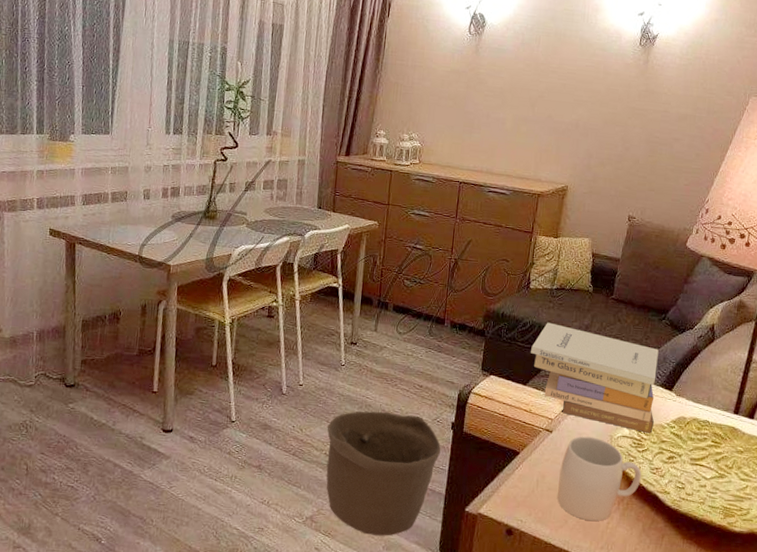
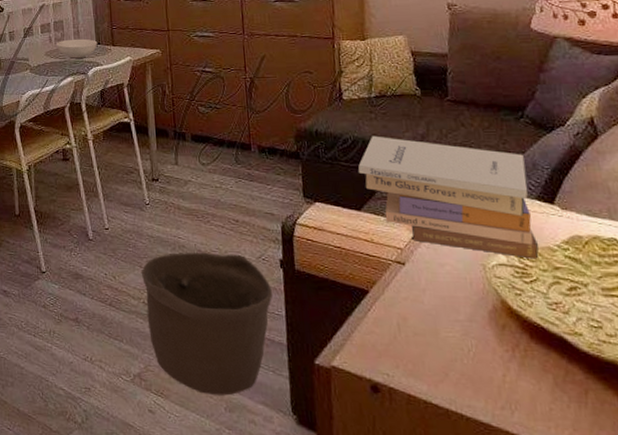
bowl: none [277,199,319,220] -> present [56,38,98,59]
mug: present [557,436,642,521] -> none [424,267,538,373]

